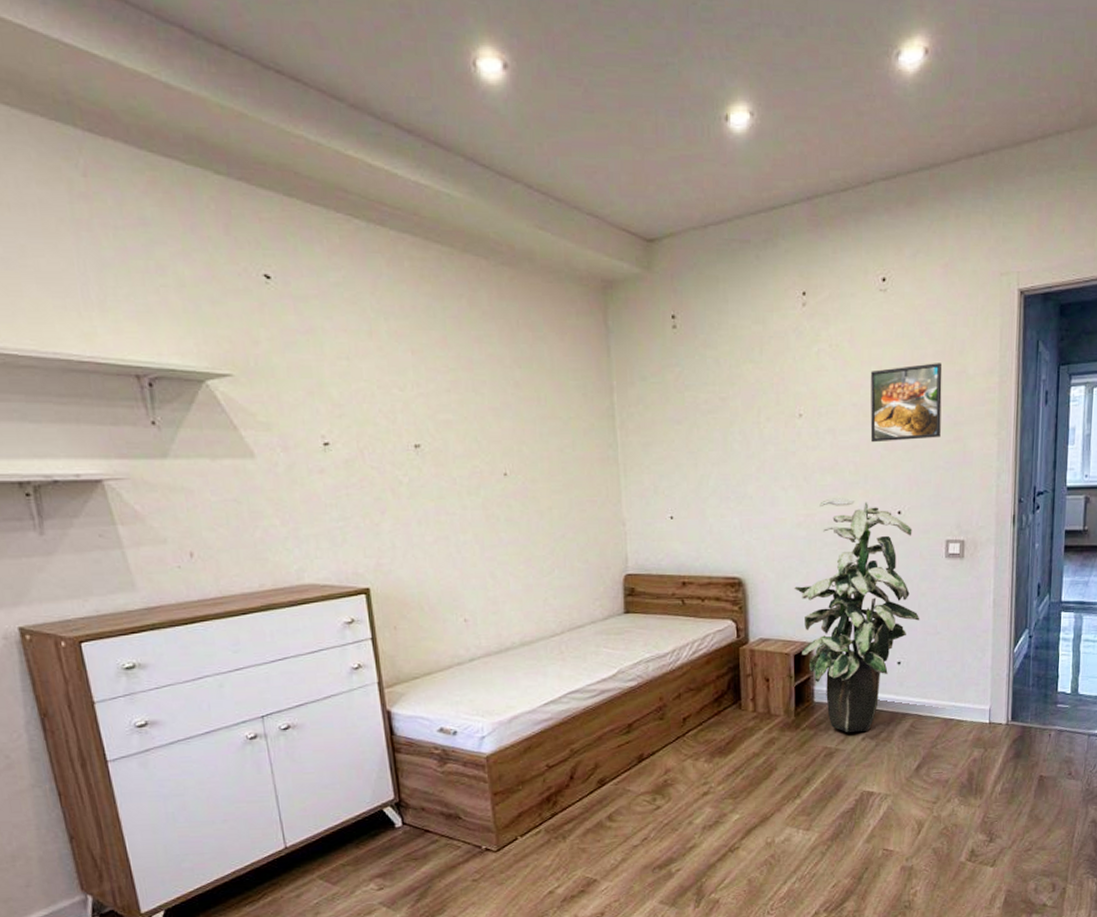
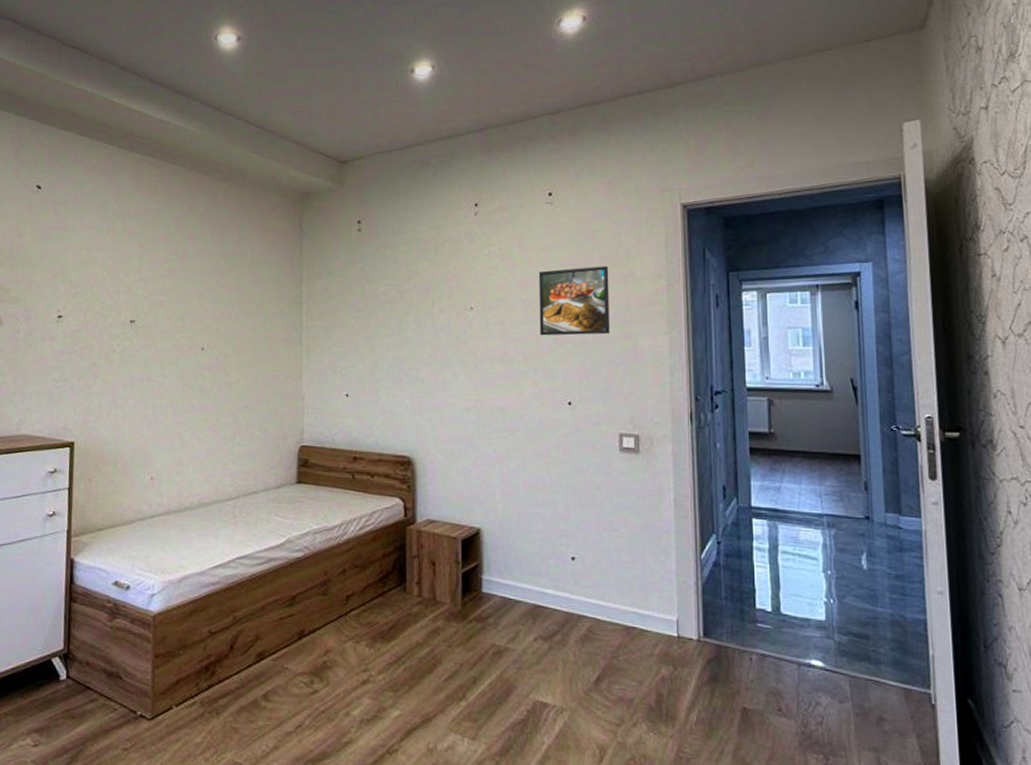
indoor plant: present [794,498,920,733] -> none [463,386,595,631]

